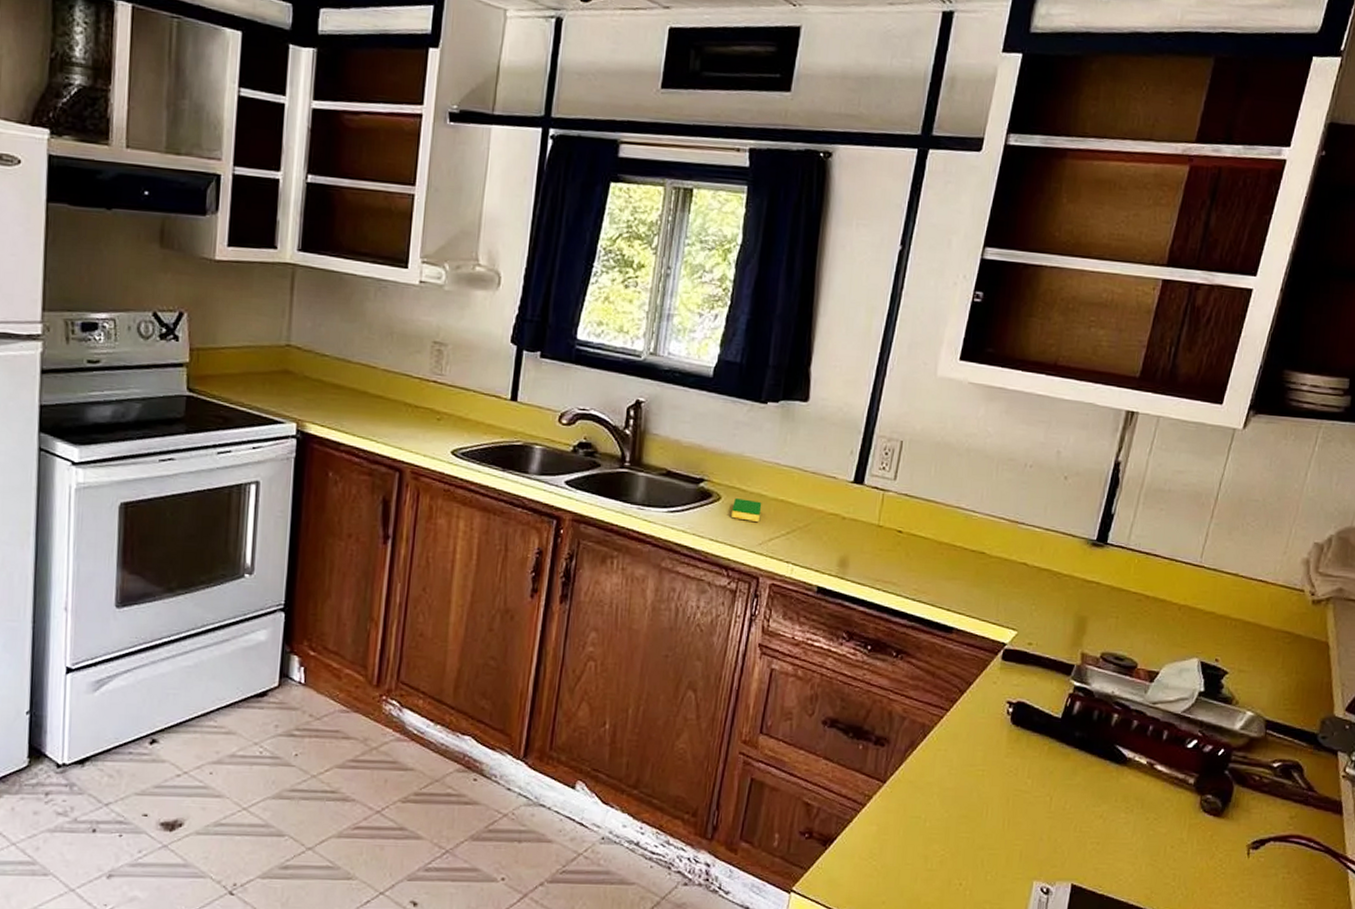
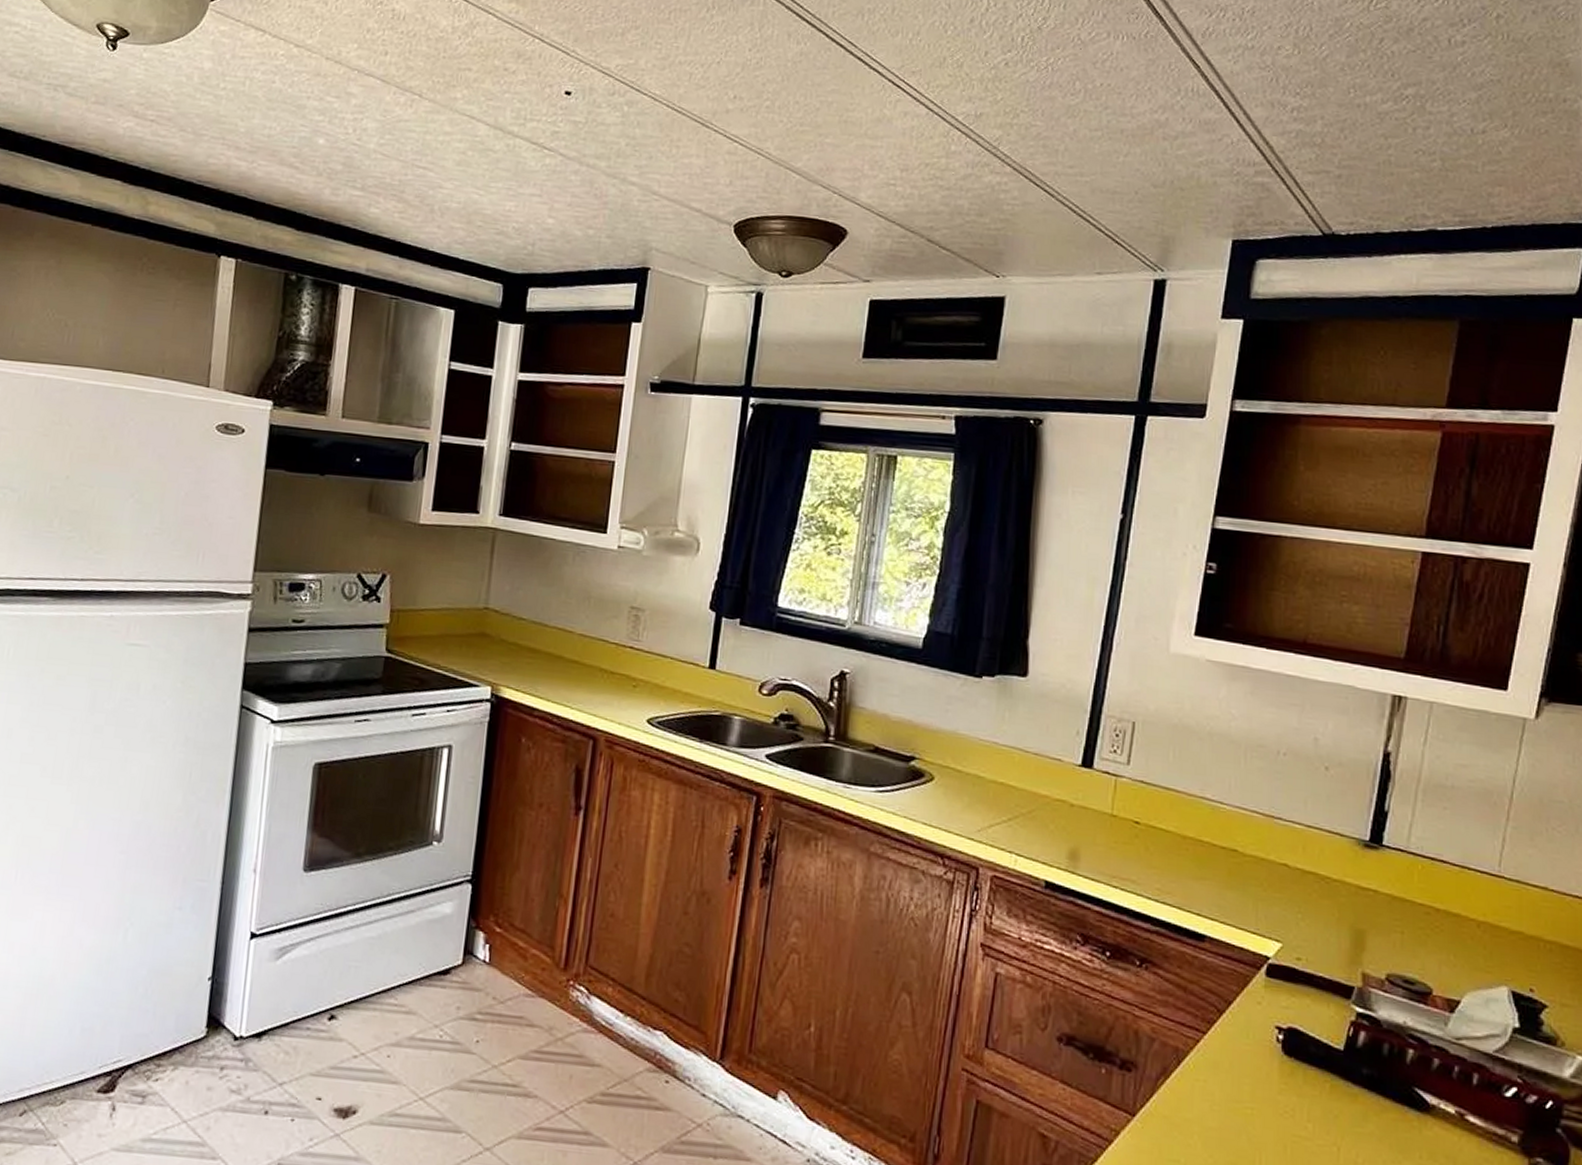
dish sponge: present [730,498,762,522] -> none [945,779,980,806]

